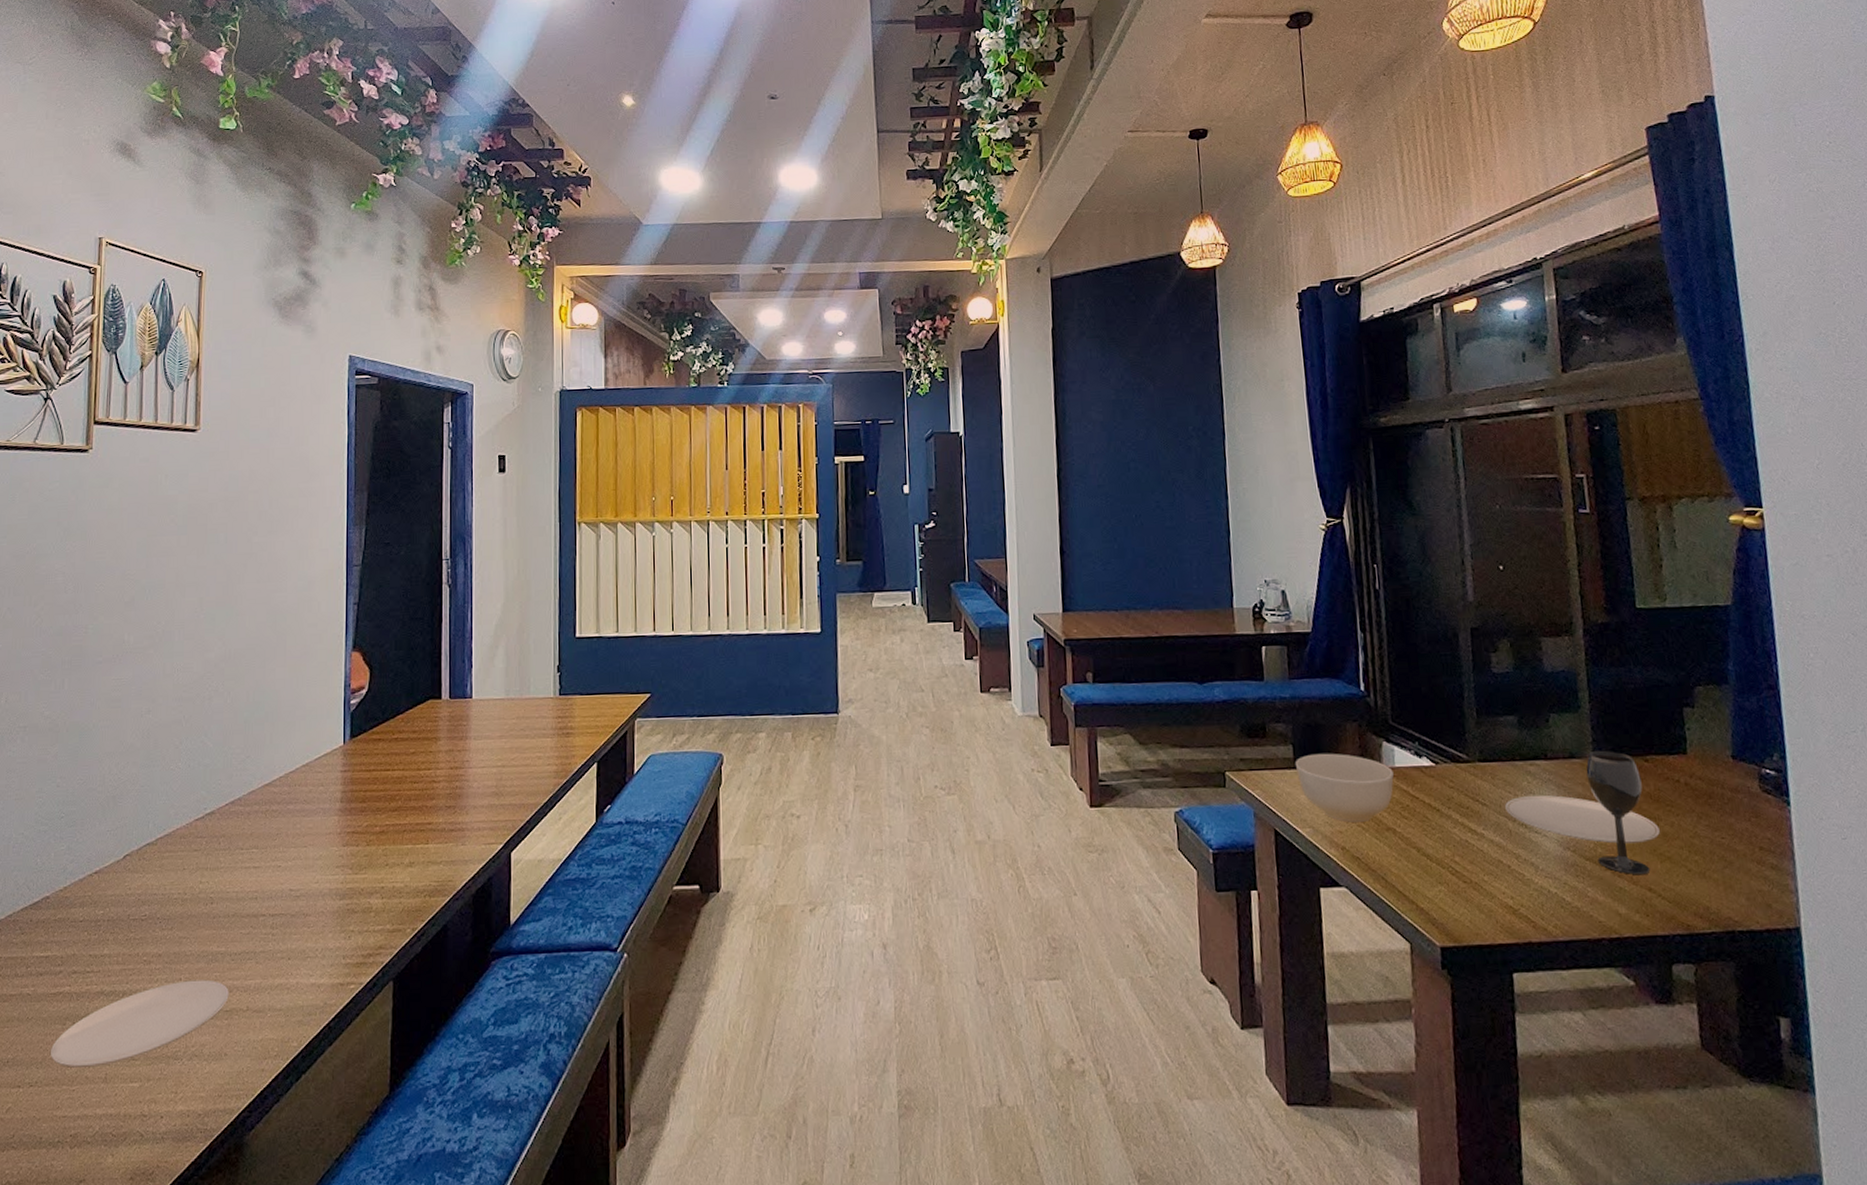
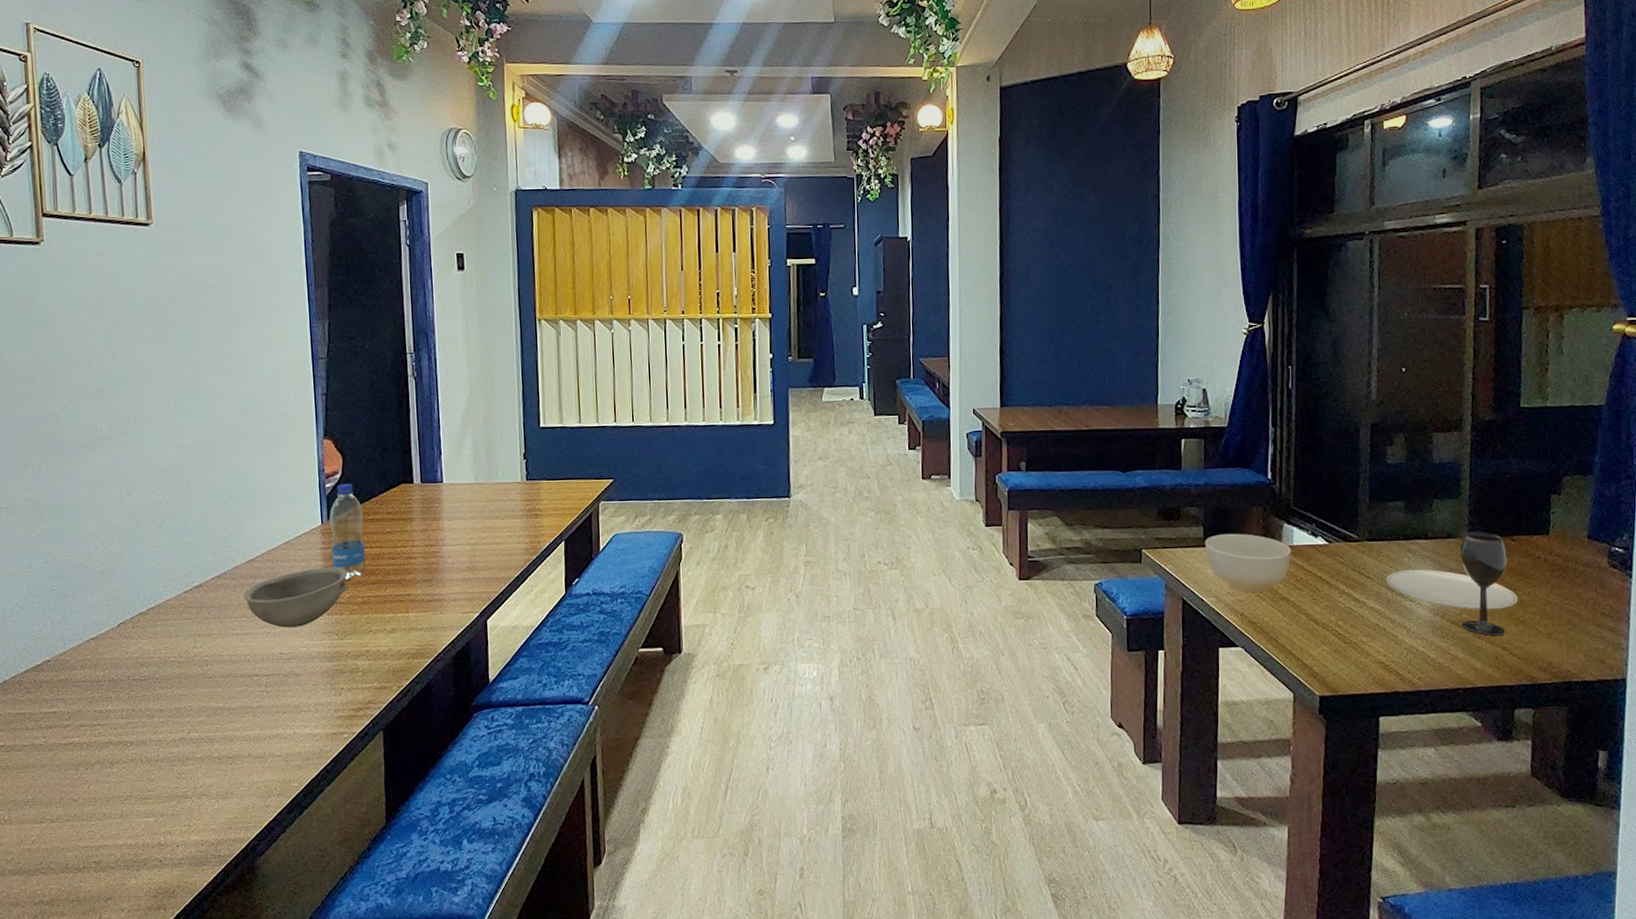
plate: present [51,979,229,1069] -> none [67,731,231,807]
bowl: none [256,791,368,861] -> present [243,566,349,628]
bottle: none [351,699,388,807] -> present [329,483,366,580]

